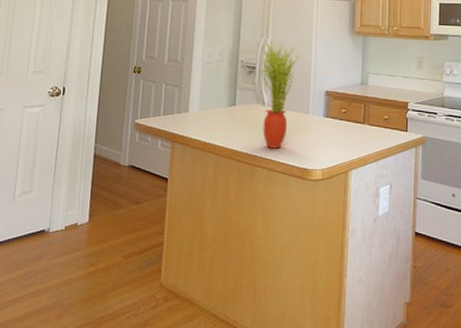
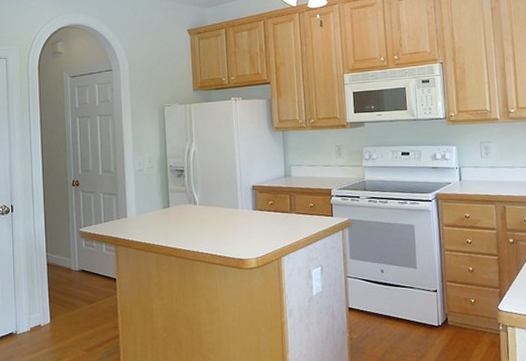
potted plant: present [261,41,300,149] -> none [188,144,224,243]

